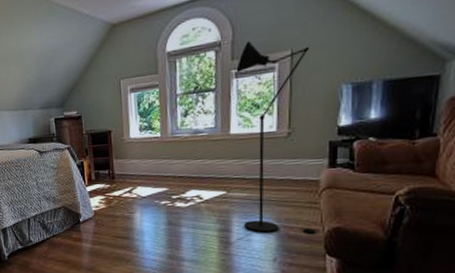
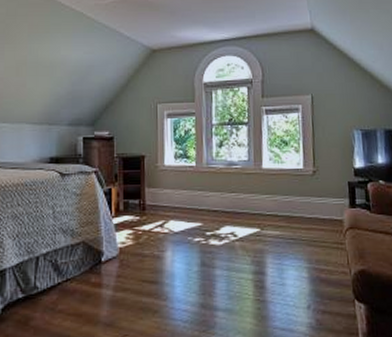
floor lamp: present [236,41,319,234] -> none [266,82,347,277]

